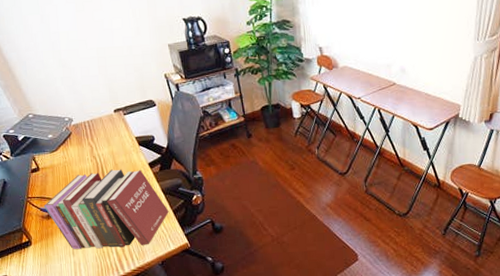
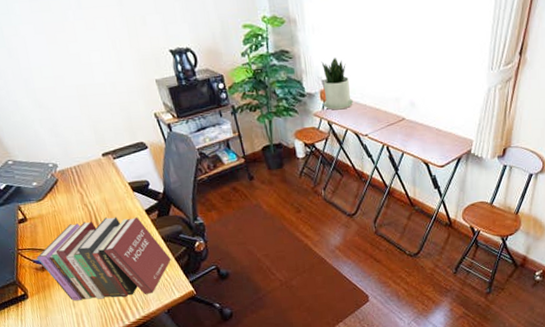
planter: none [319,27,348,75] -> present [321,58,354,110]

